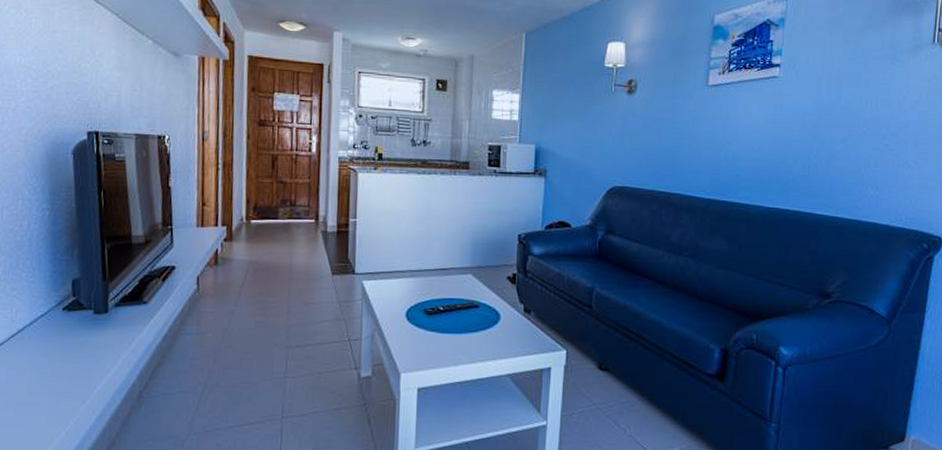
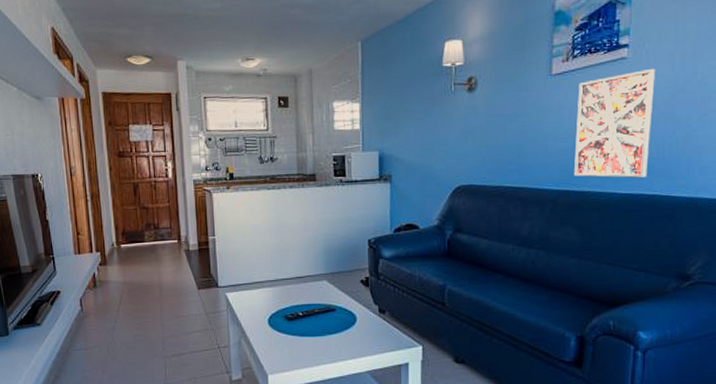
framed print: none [724,90,803,194] -> present [573,69,655,179]

